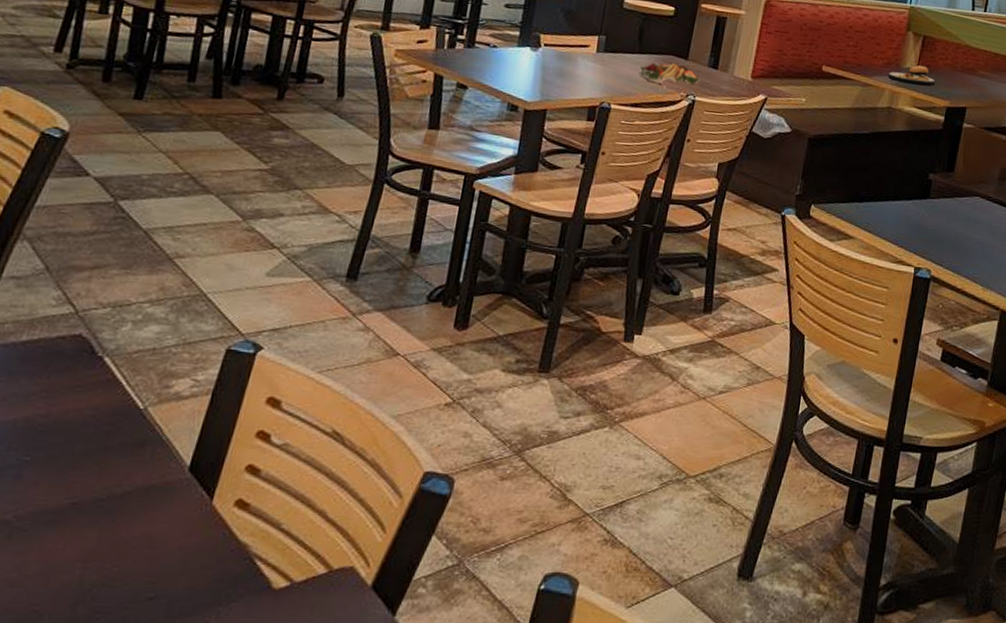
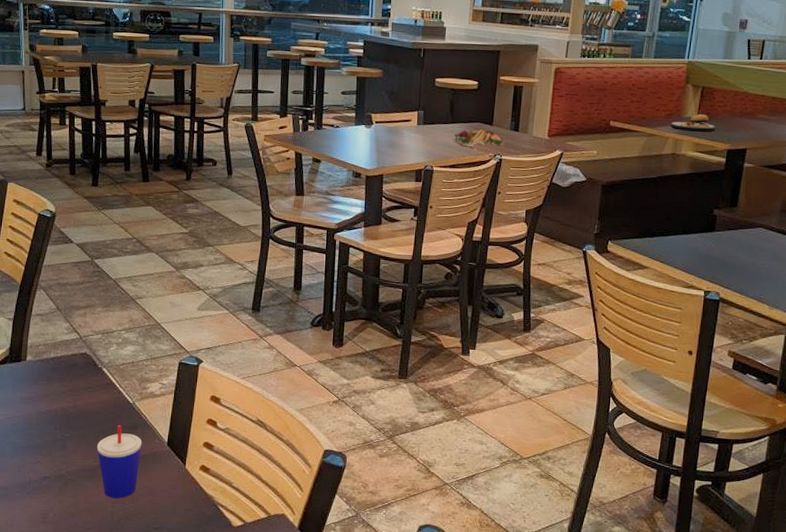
beverage cup: none [72,441,150,554] -> present [96,424,142,498]

